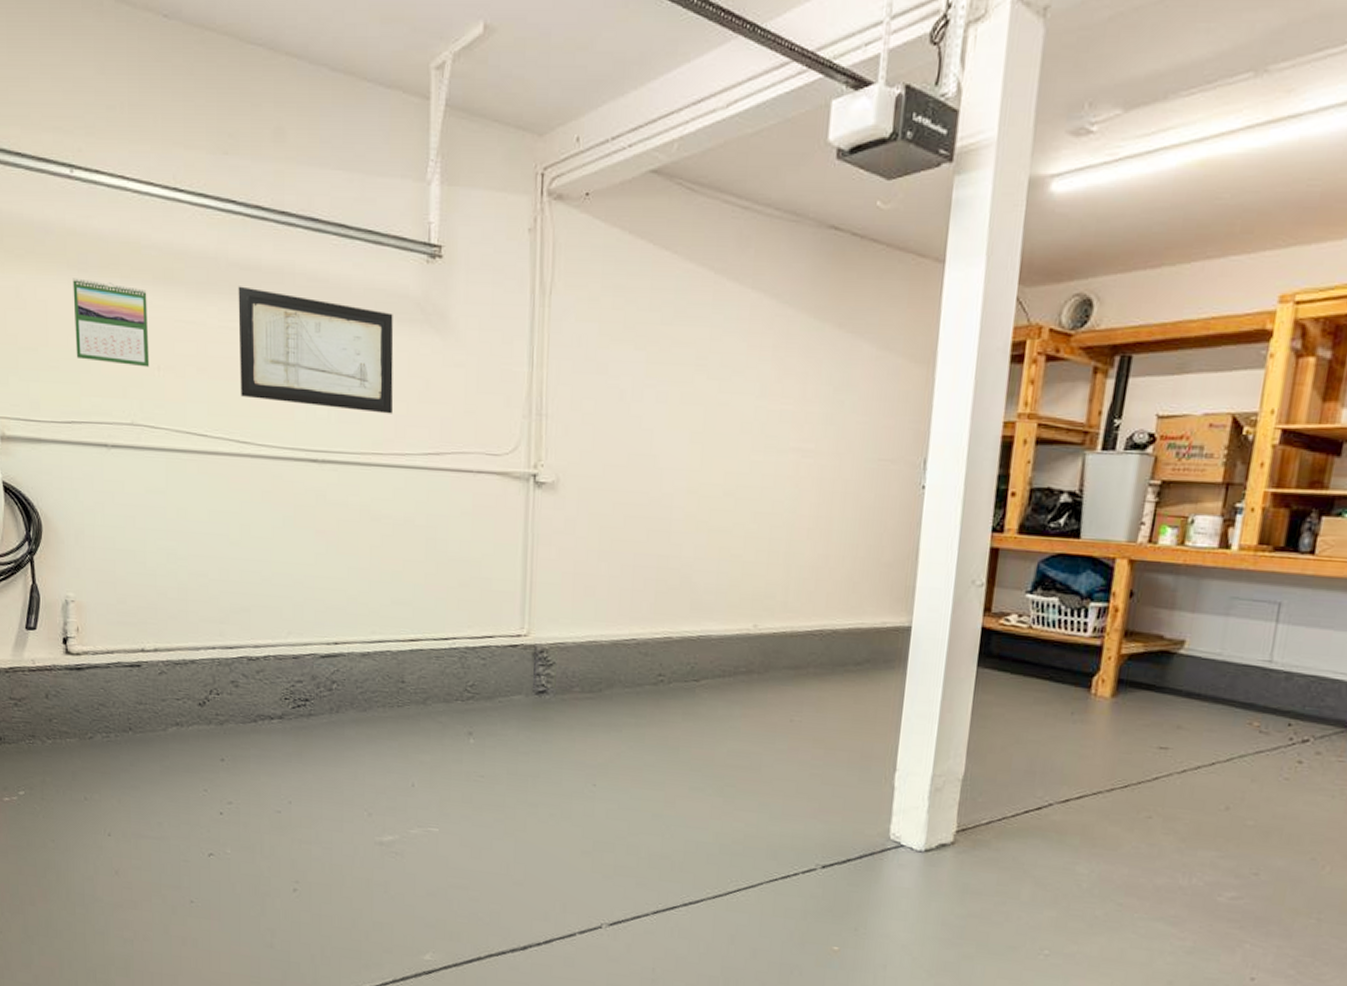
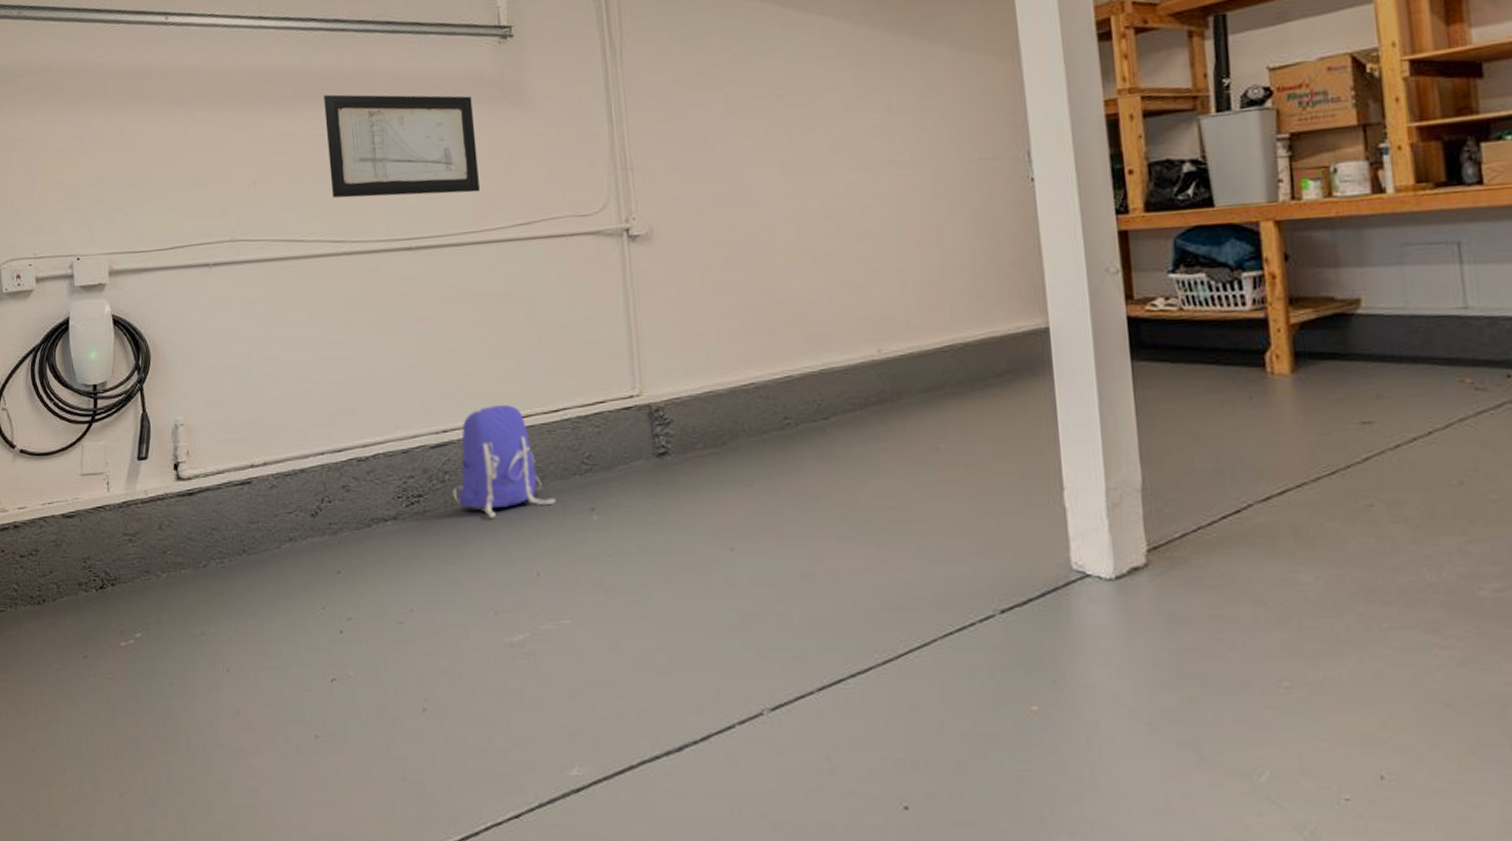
calendar: present [72,278,150,368] -> none [171,111,245,187]
backpack: none [338,625,437,730] -> present [452,403,556,518]

